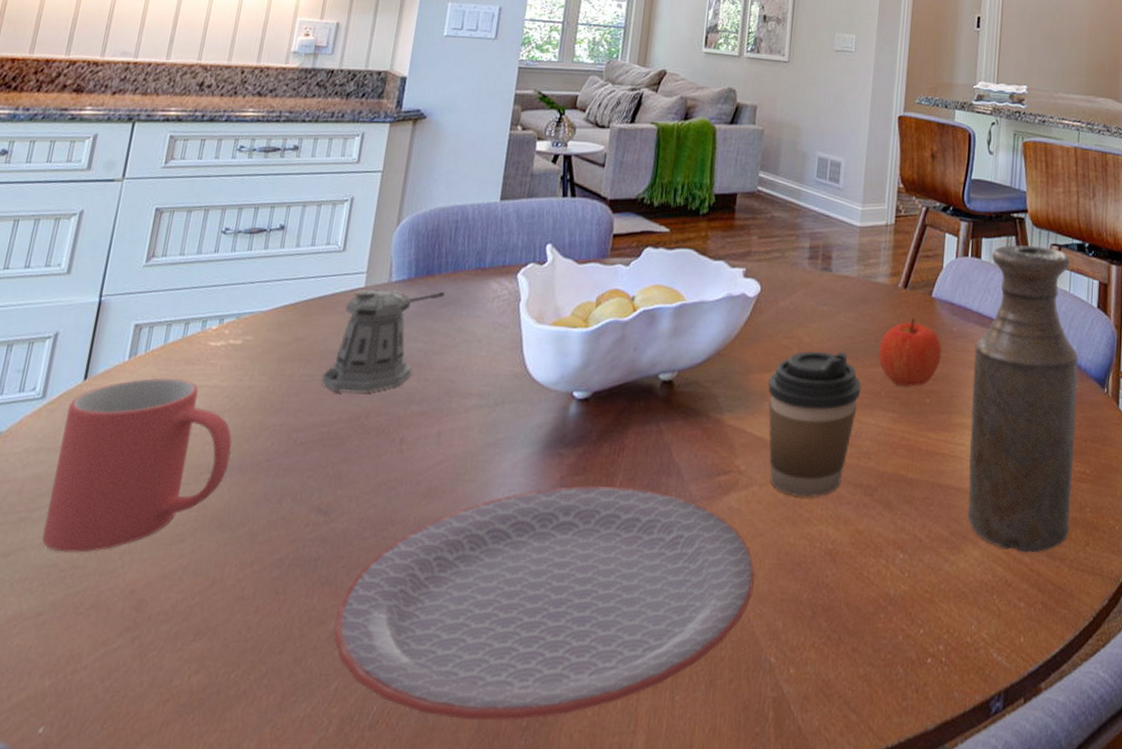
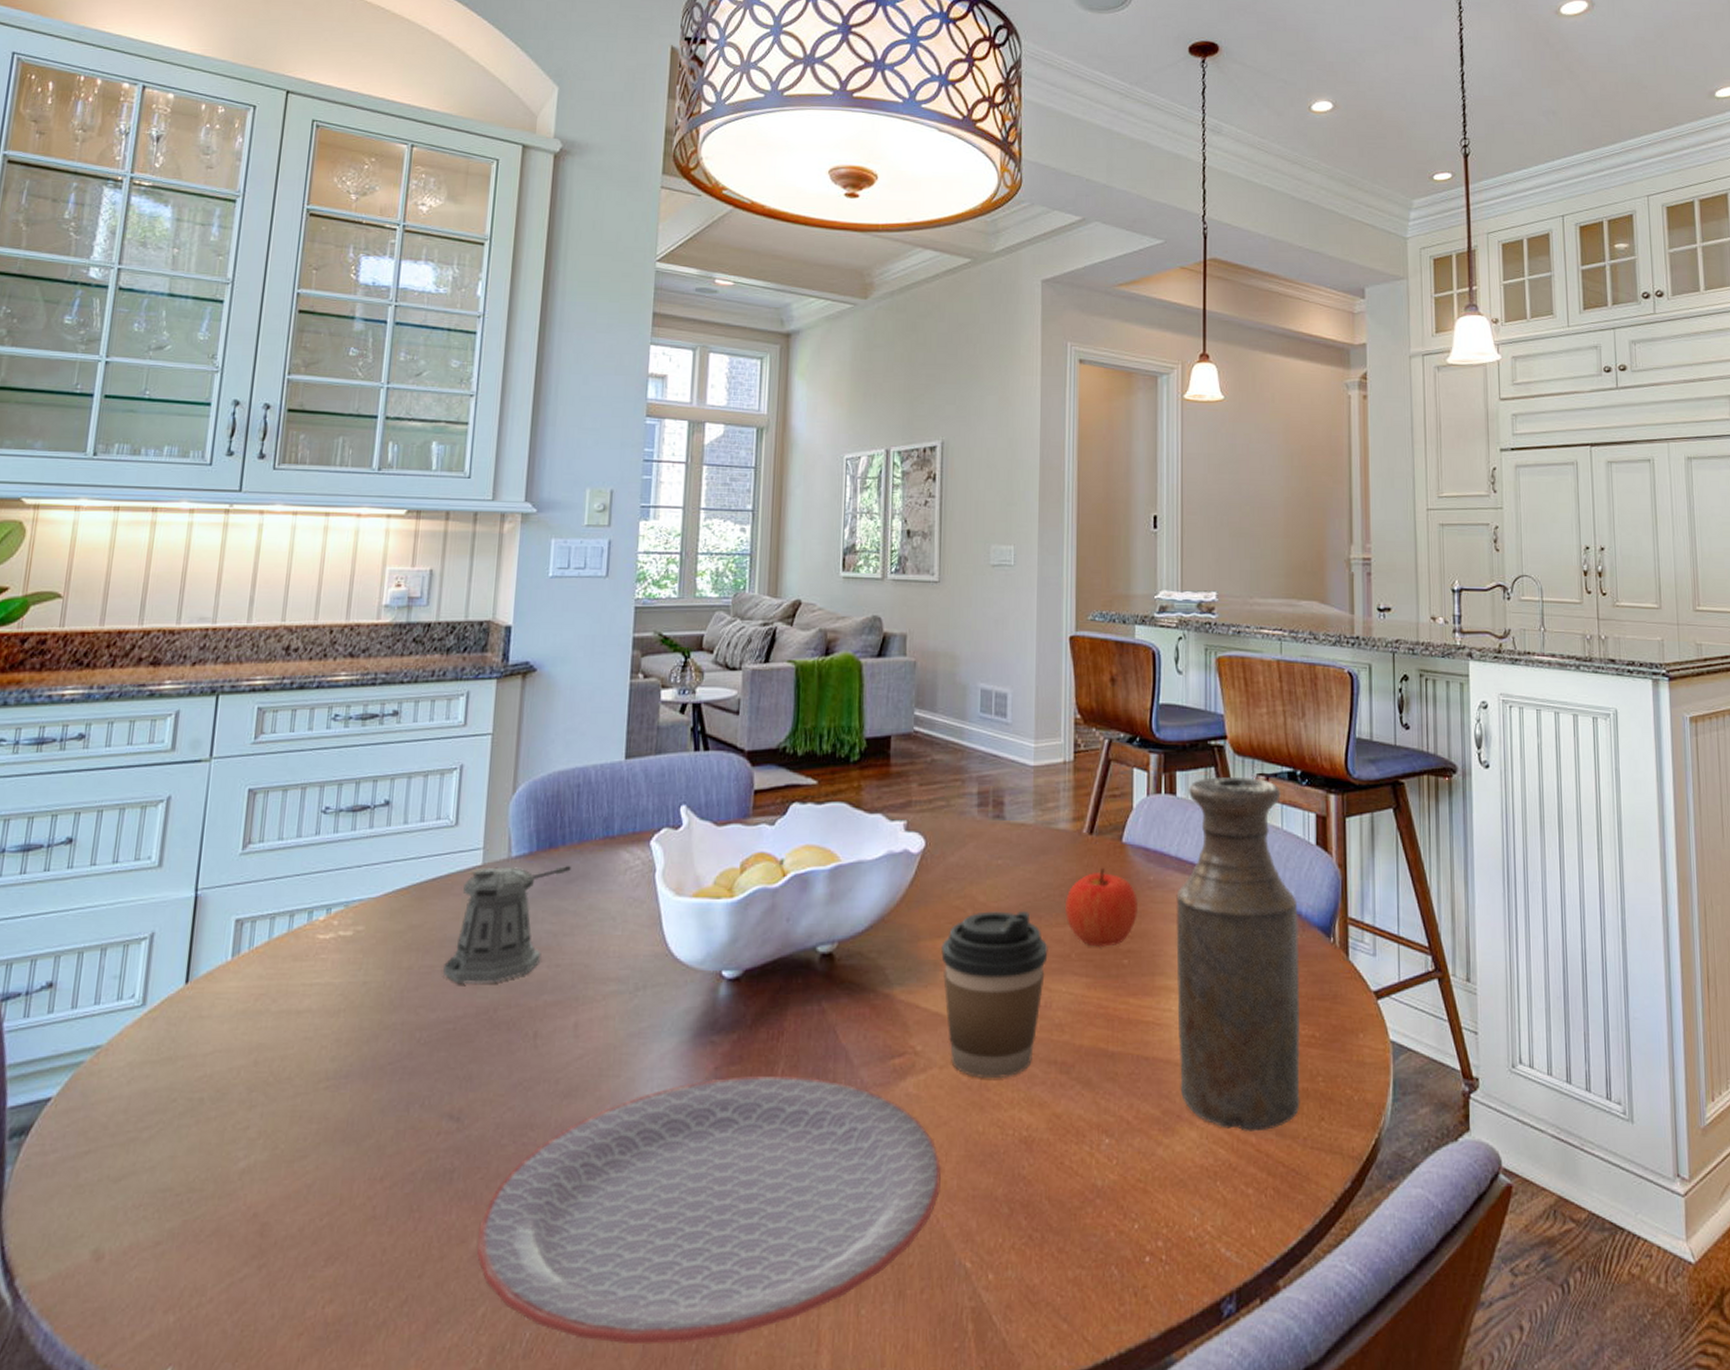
mug: present [42,377,232,553] -> none [154,977,351,1175]

